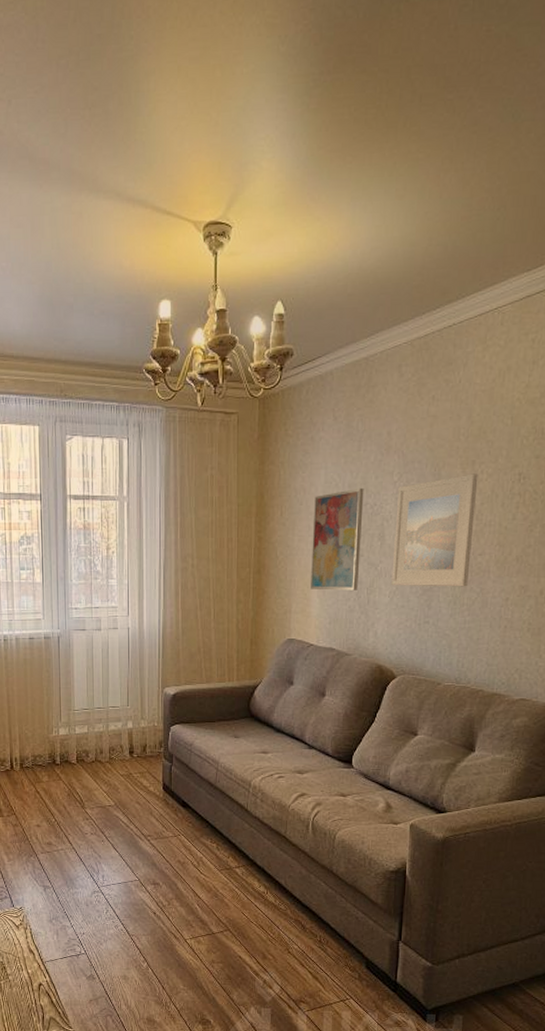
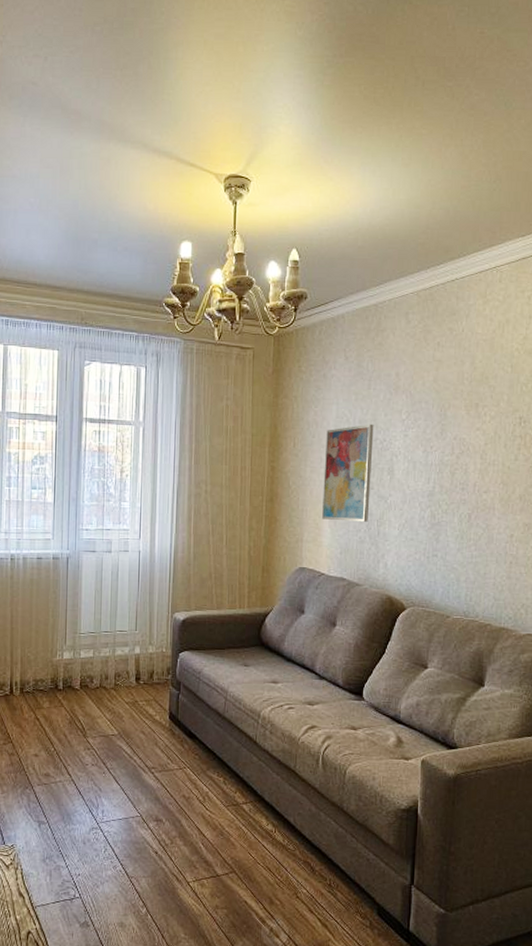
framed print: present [391,473,478,587] -> none [401,415,482,523]

